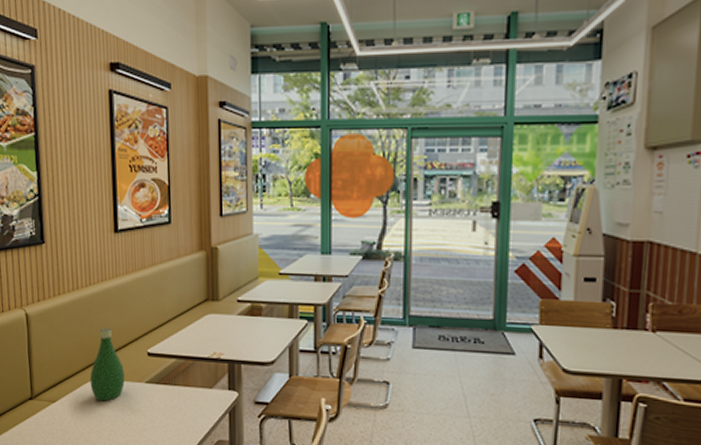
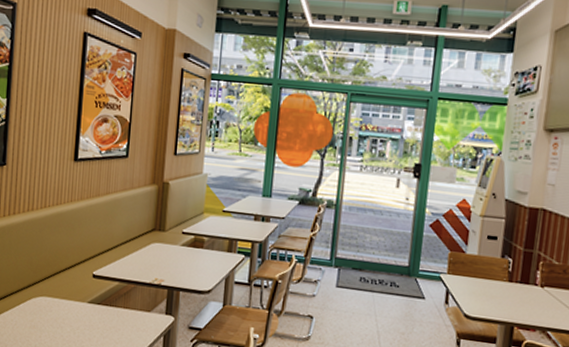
bottle: present [90,328,125,402] -> none [34,248,69,318]

